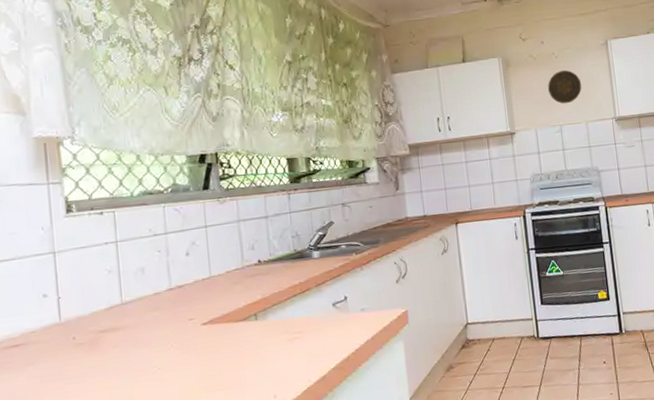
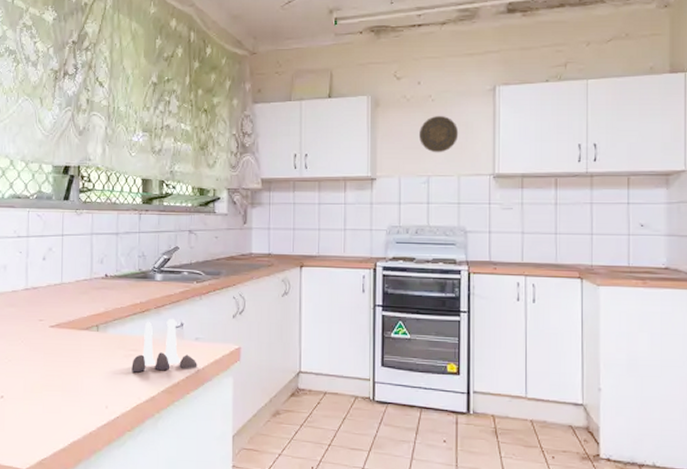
salt and pepper shaker set: none [297,293,366,356] -> present [131,318,197,373]

